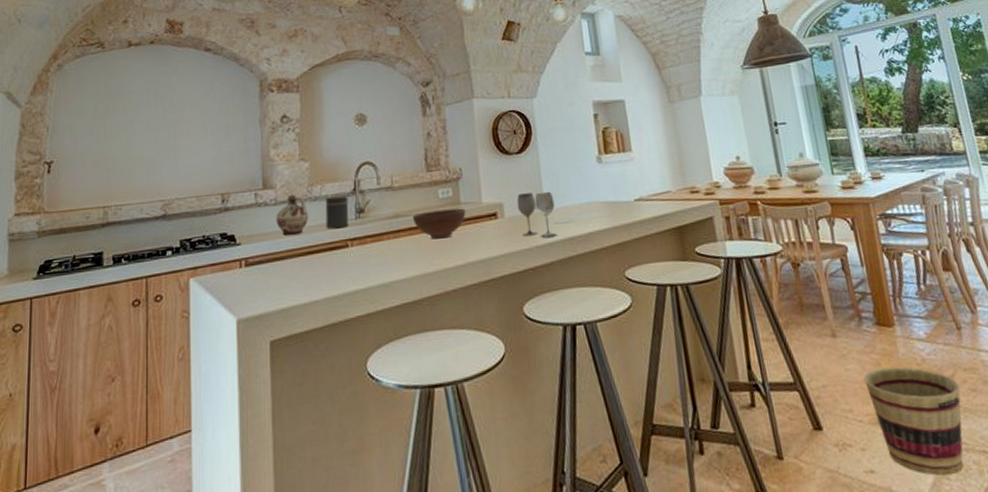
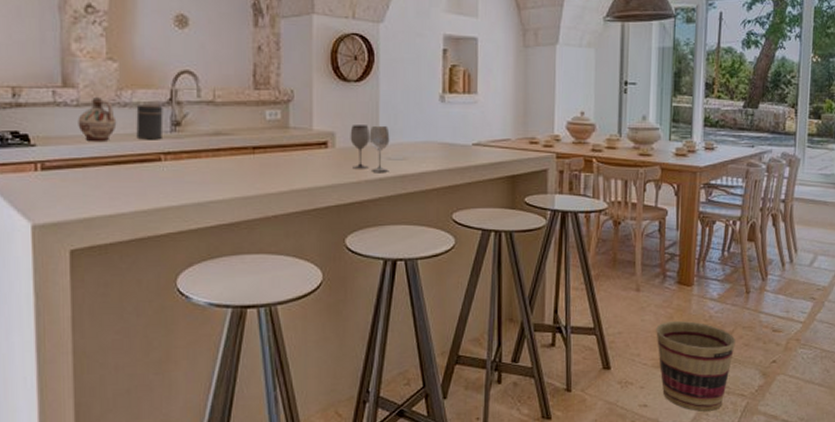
bowl: present [412,208,466,239] -> none [234,132,294,162]

